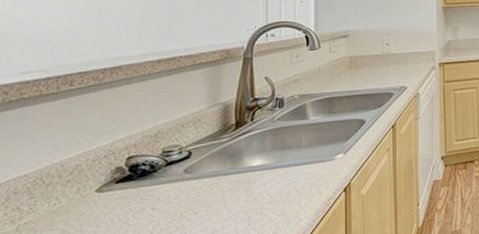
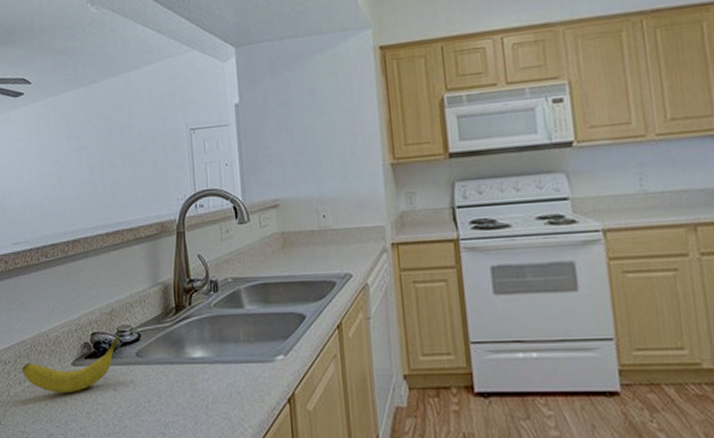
banana: none [17,157,164,225] -> present [22,337,120,394]

